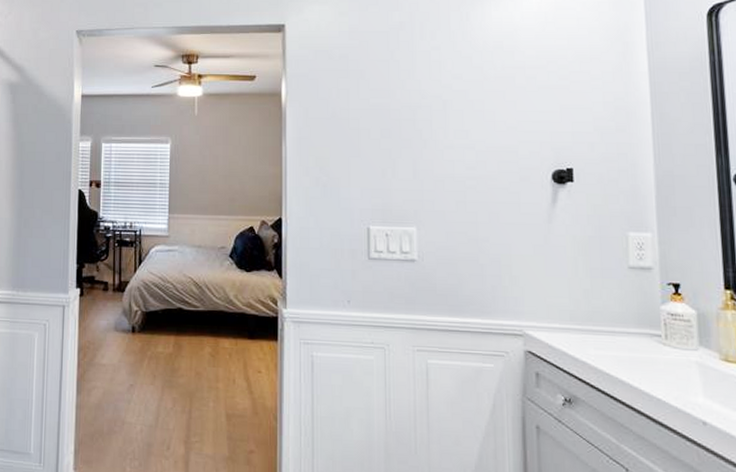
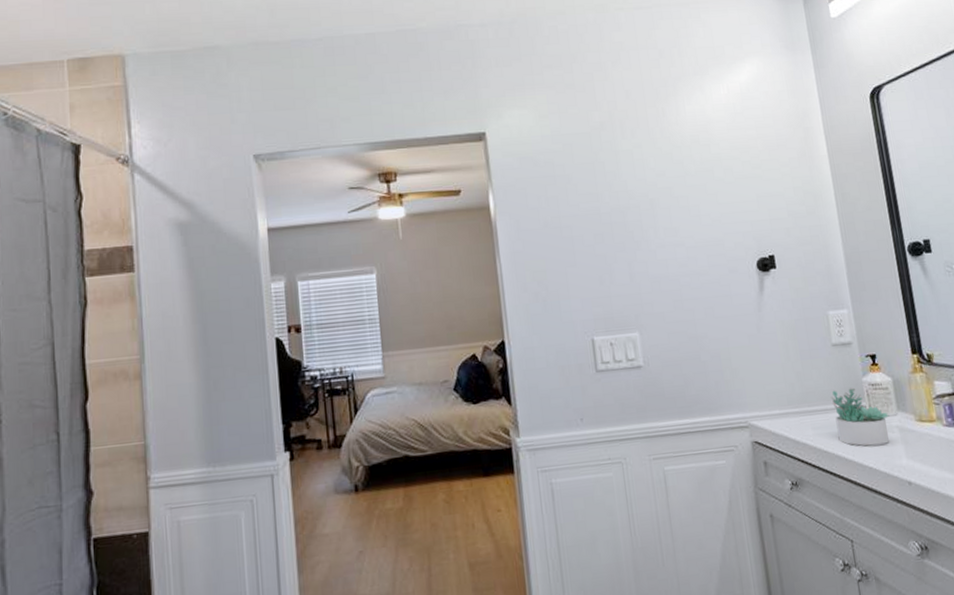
succulent plant: none [621,313,689,379] -> present [831,387,890,446]

